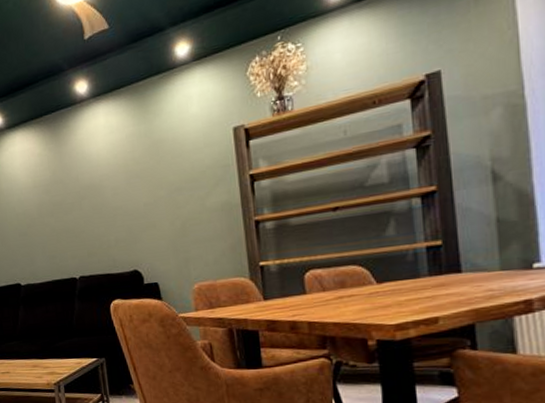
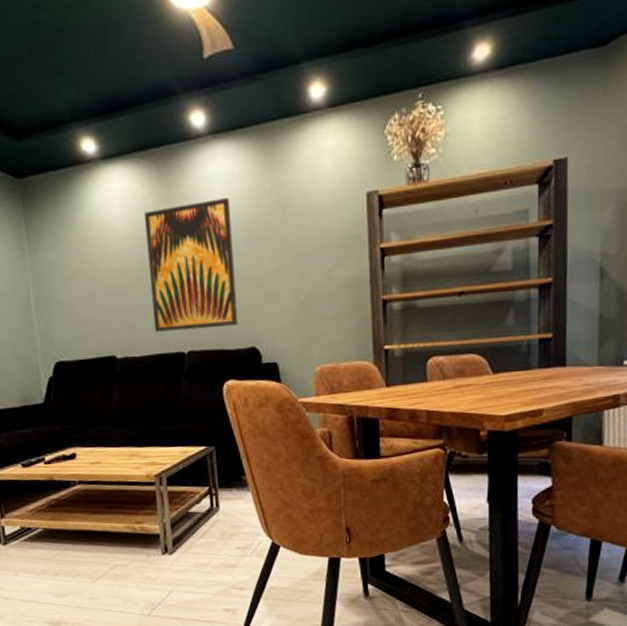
wall art: none [40,147,121,262] -> present [143,198,238,332]

